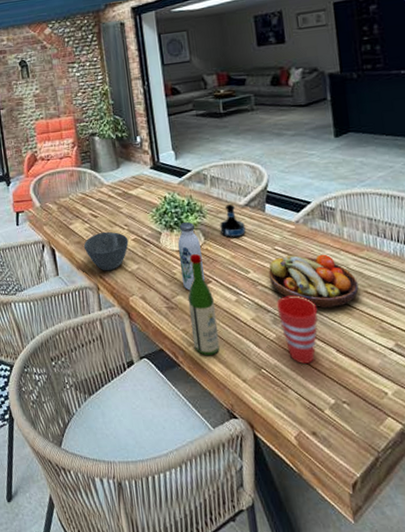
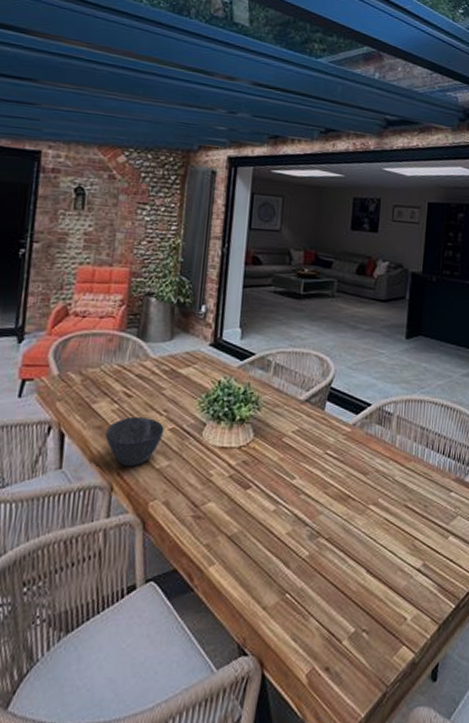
water bottle: present [177,222,205,291] -> none [218,414,248,497]
wine bottle: present [187,253,220,356] -> none [215,452,250,578]
tequila bottle: present [219,204,246,239] -> none [273,398,301,438]
fruit bowl: present [268,254,359,308] -> none [314,462,400,523]
cup: present [276,295,318,363] -> none [315,507,357,586]

